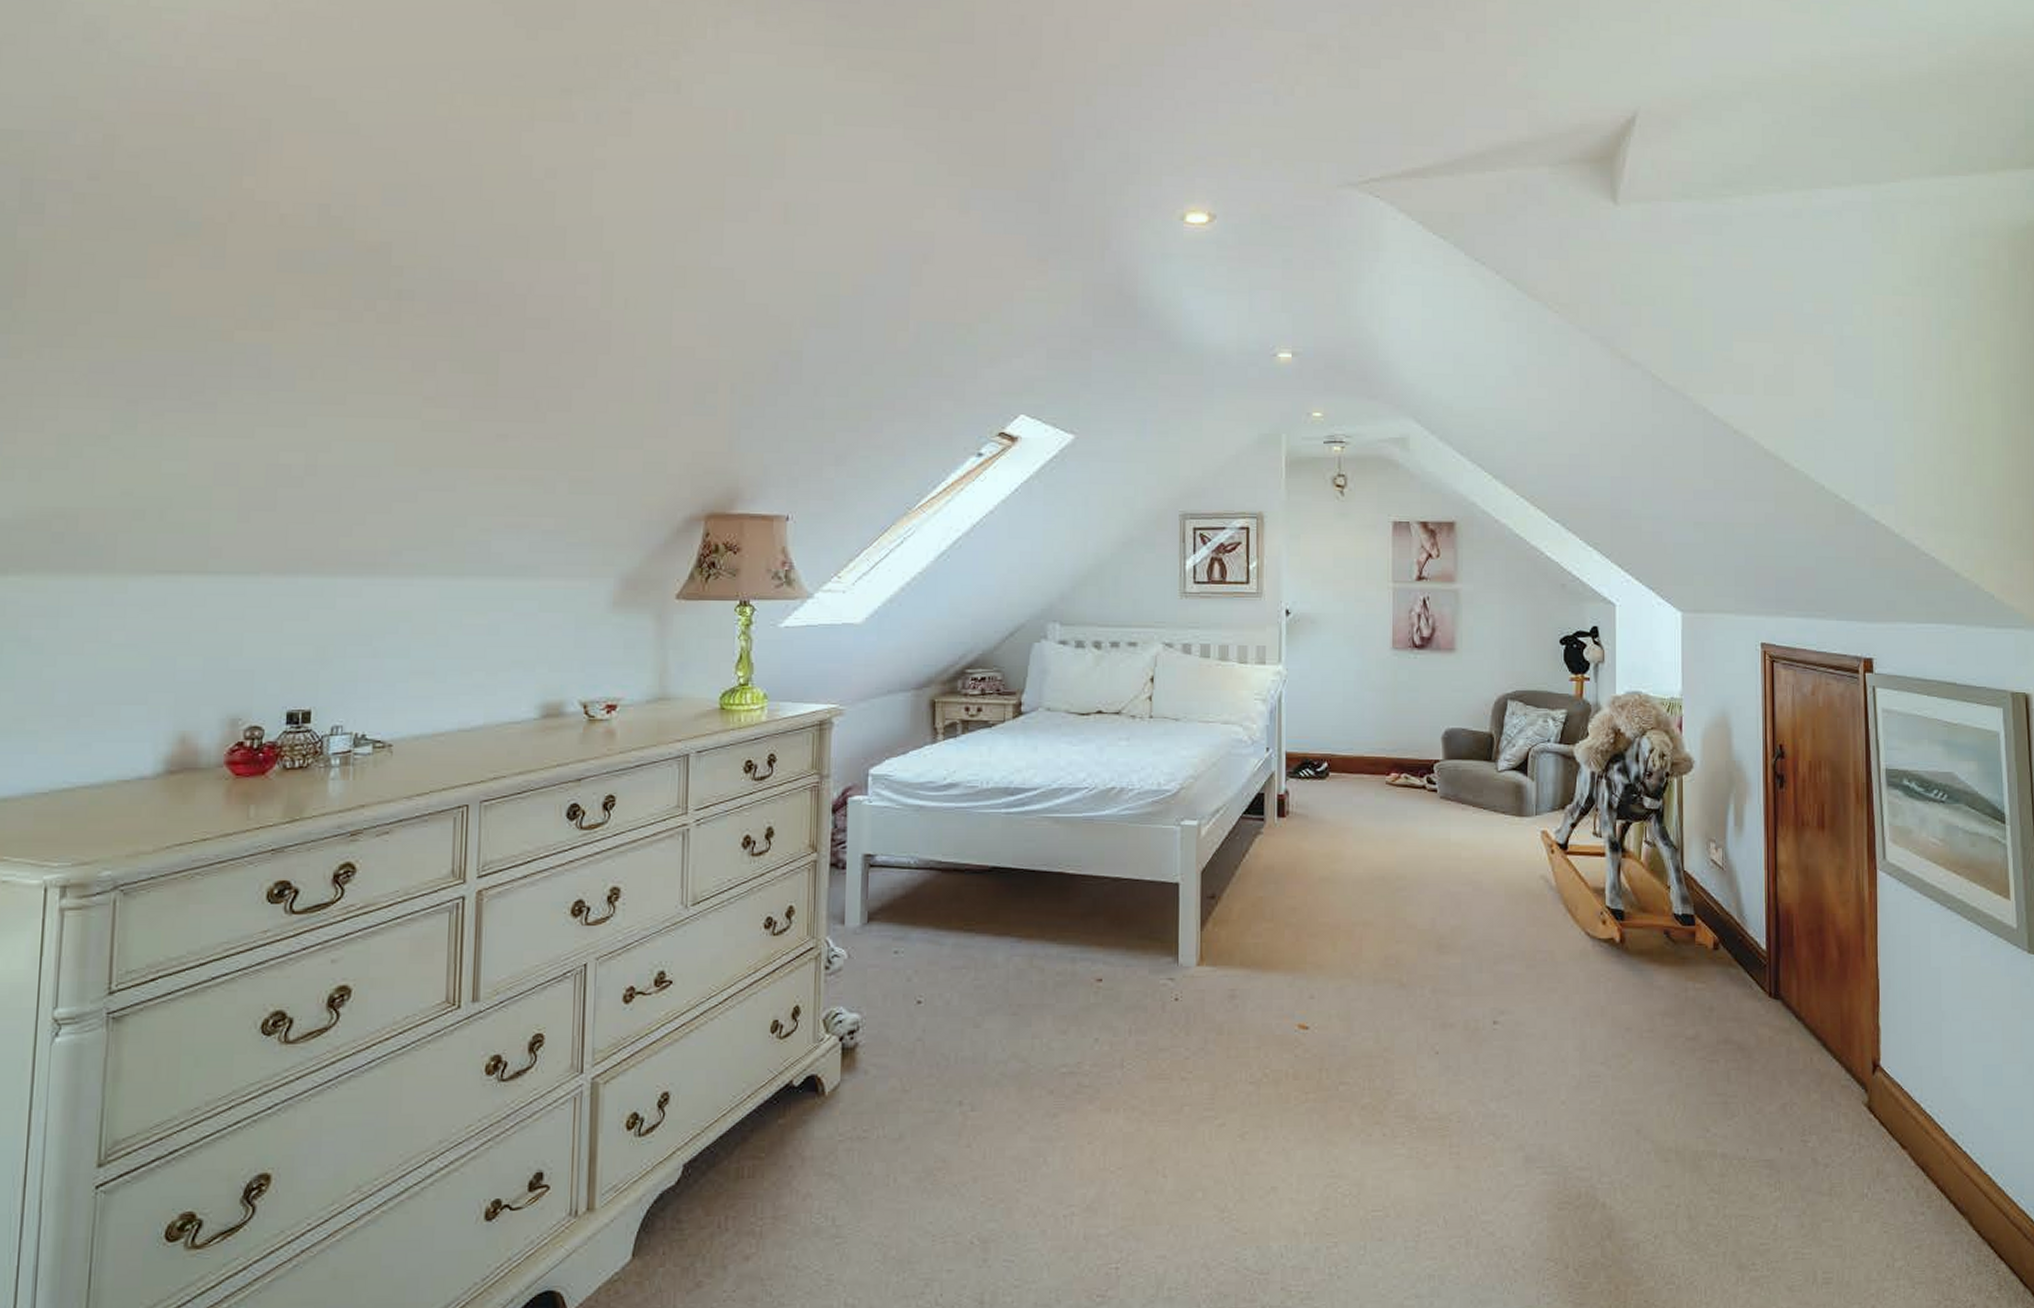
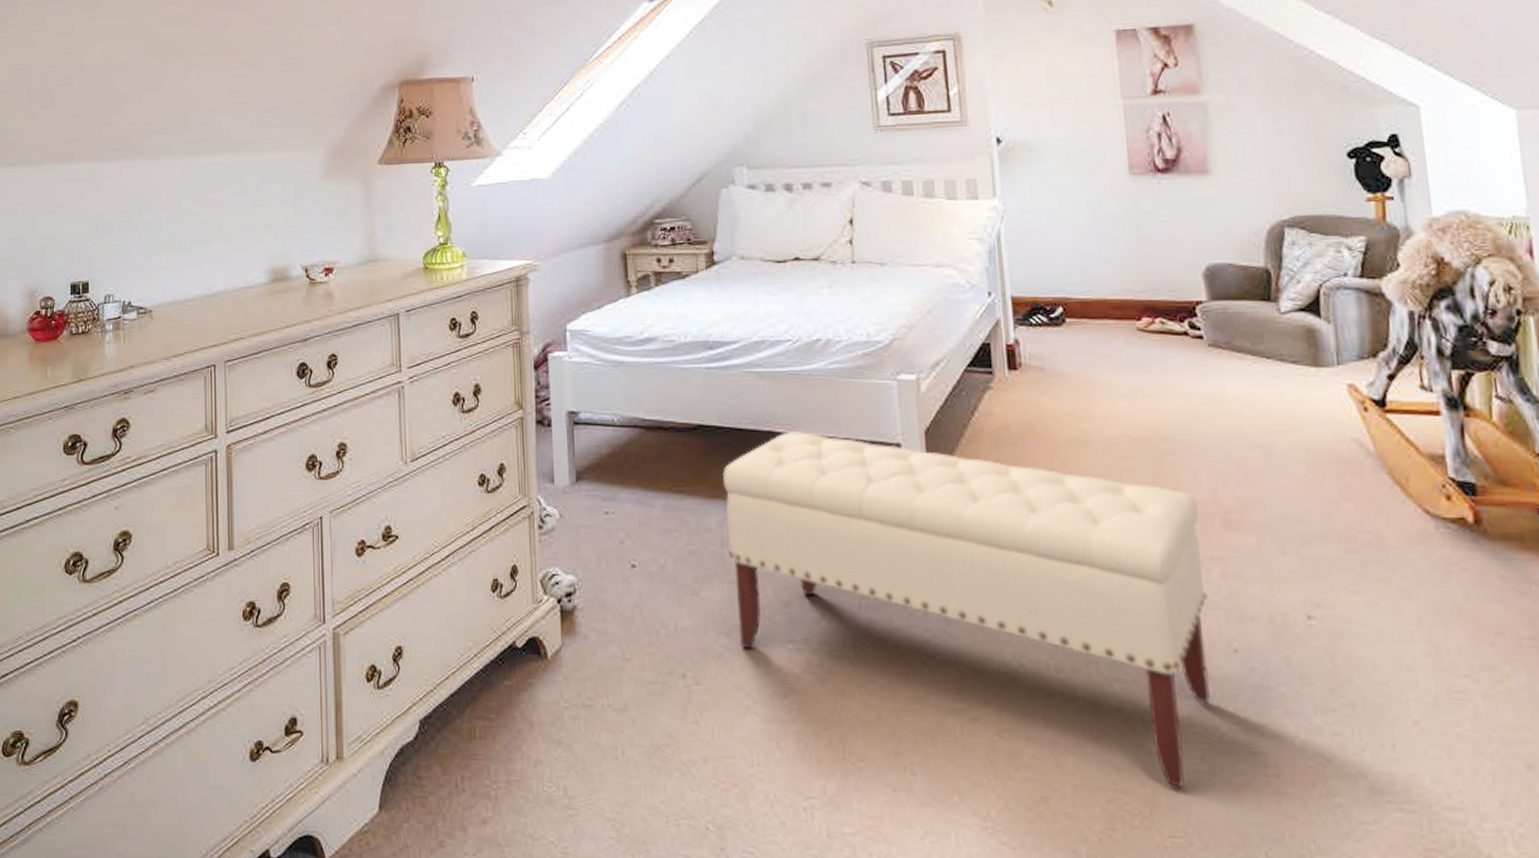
bench: none [1012,873,1420,1170] -> present [722,432,1210,788]

